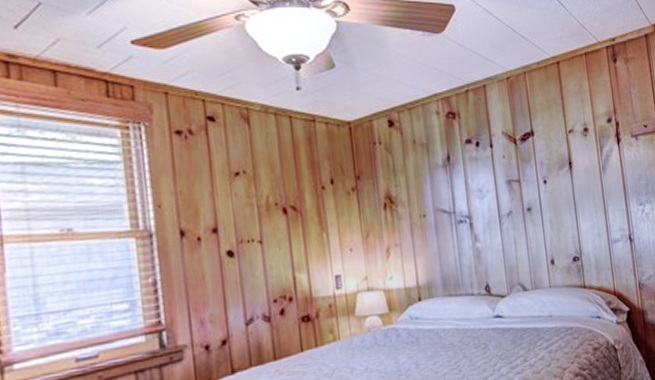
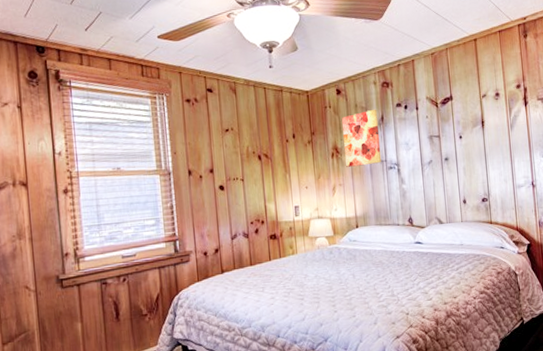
wall art: none [395,146,450,222] -> present [341,109,382,167]

